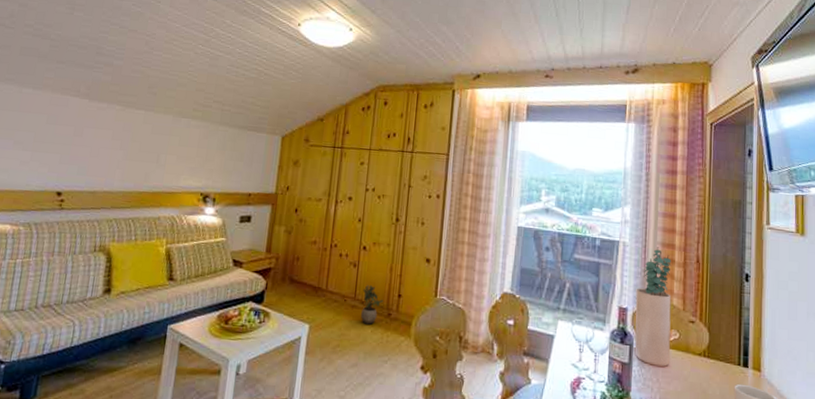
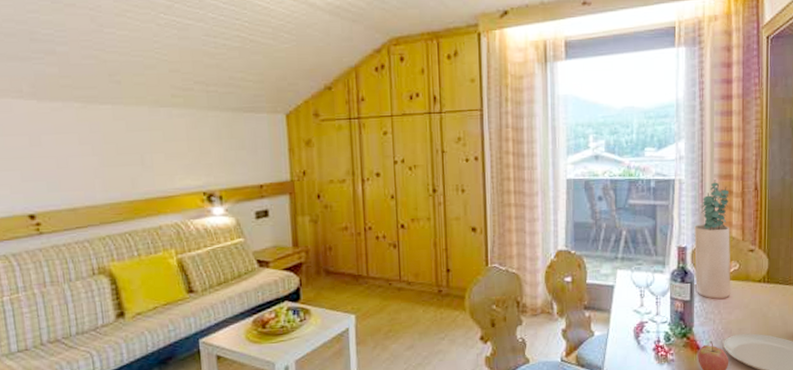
potted plant: present [361,285,383,325] -> none [407,264,432,305]

